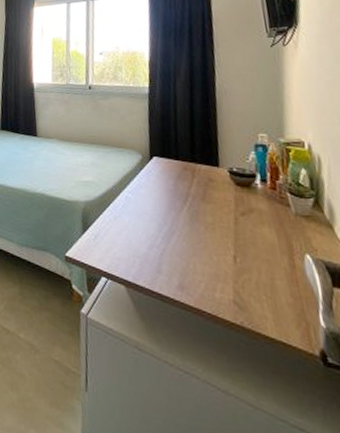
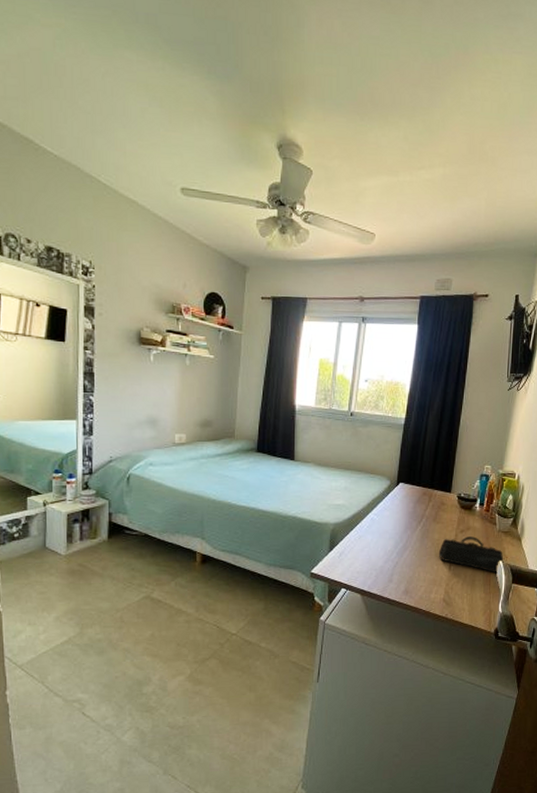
pencil case: none [215,221,313,271] -> present [438,536,504,573]

